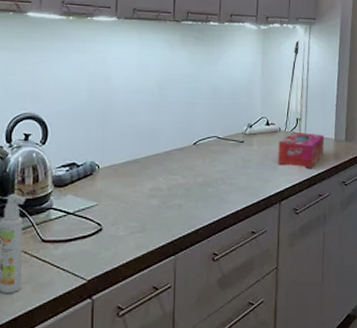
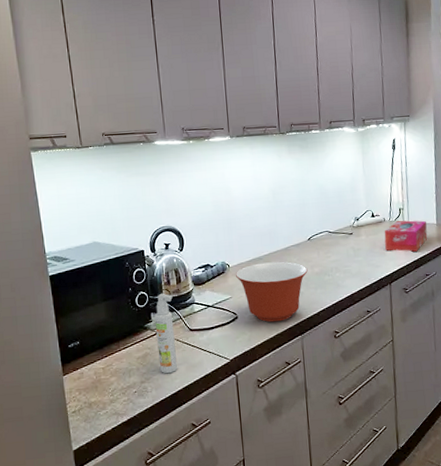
mixing bowl: none [104,166,190,238] -> present [235,262,308,323]

